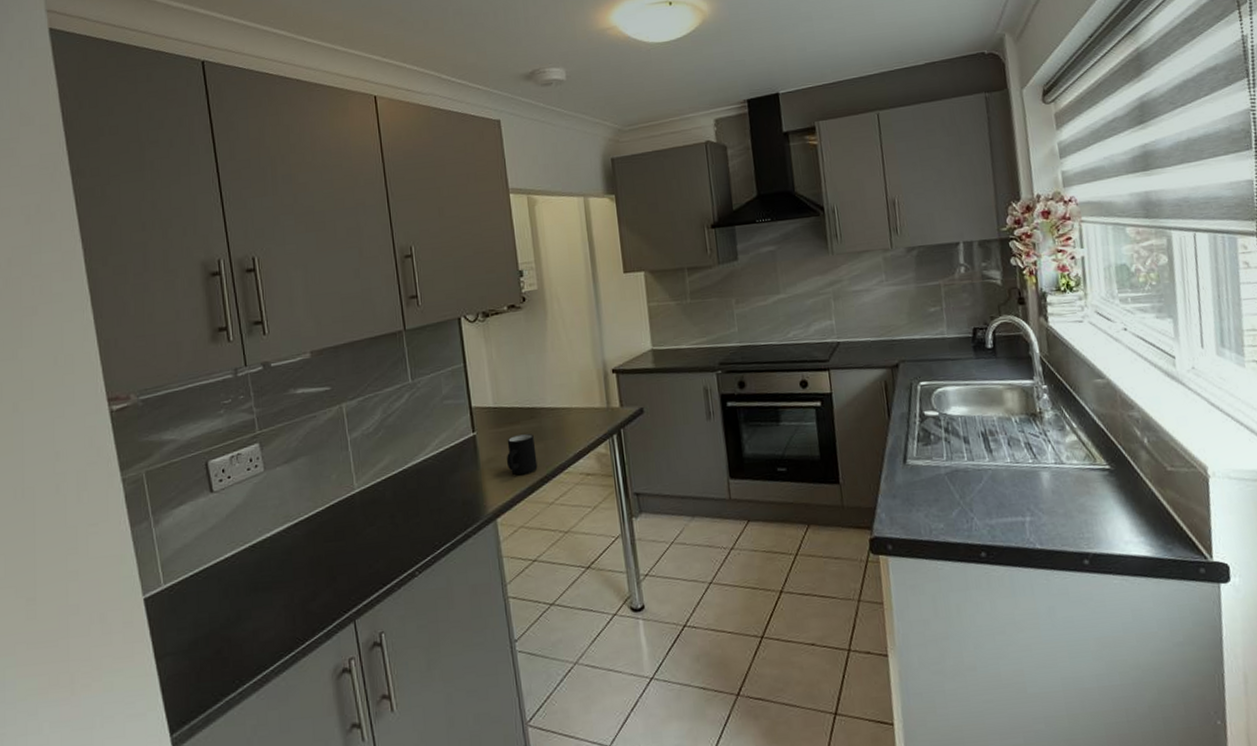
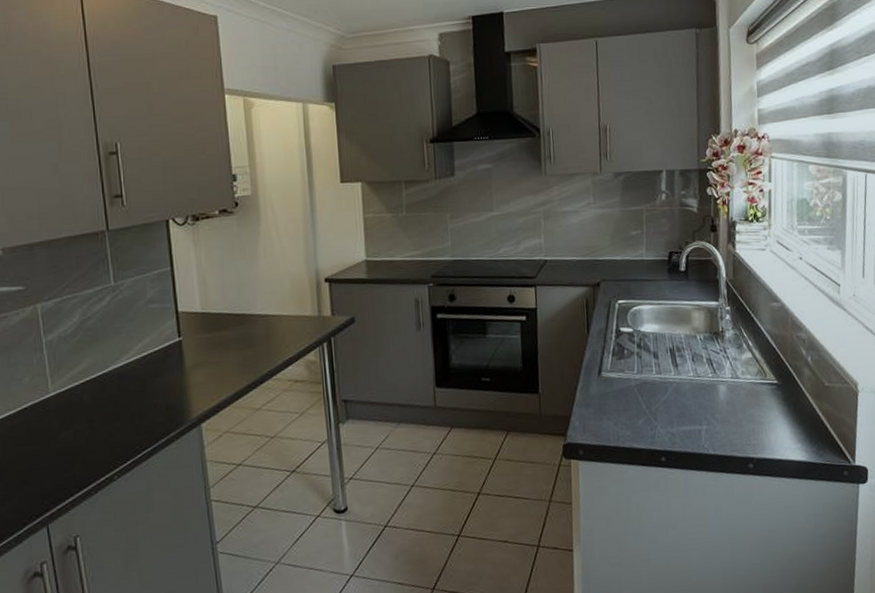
mug: present [506,433,538,475] -> none [213,339,246,380]

